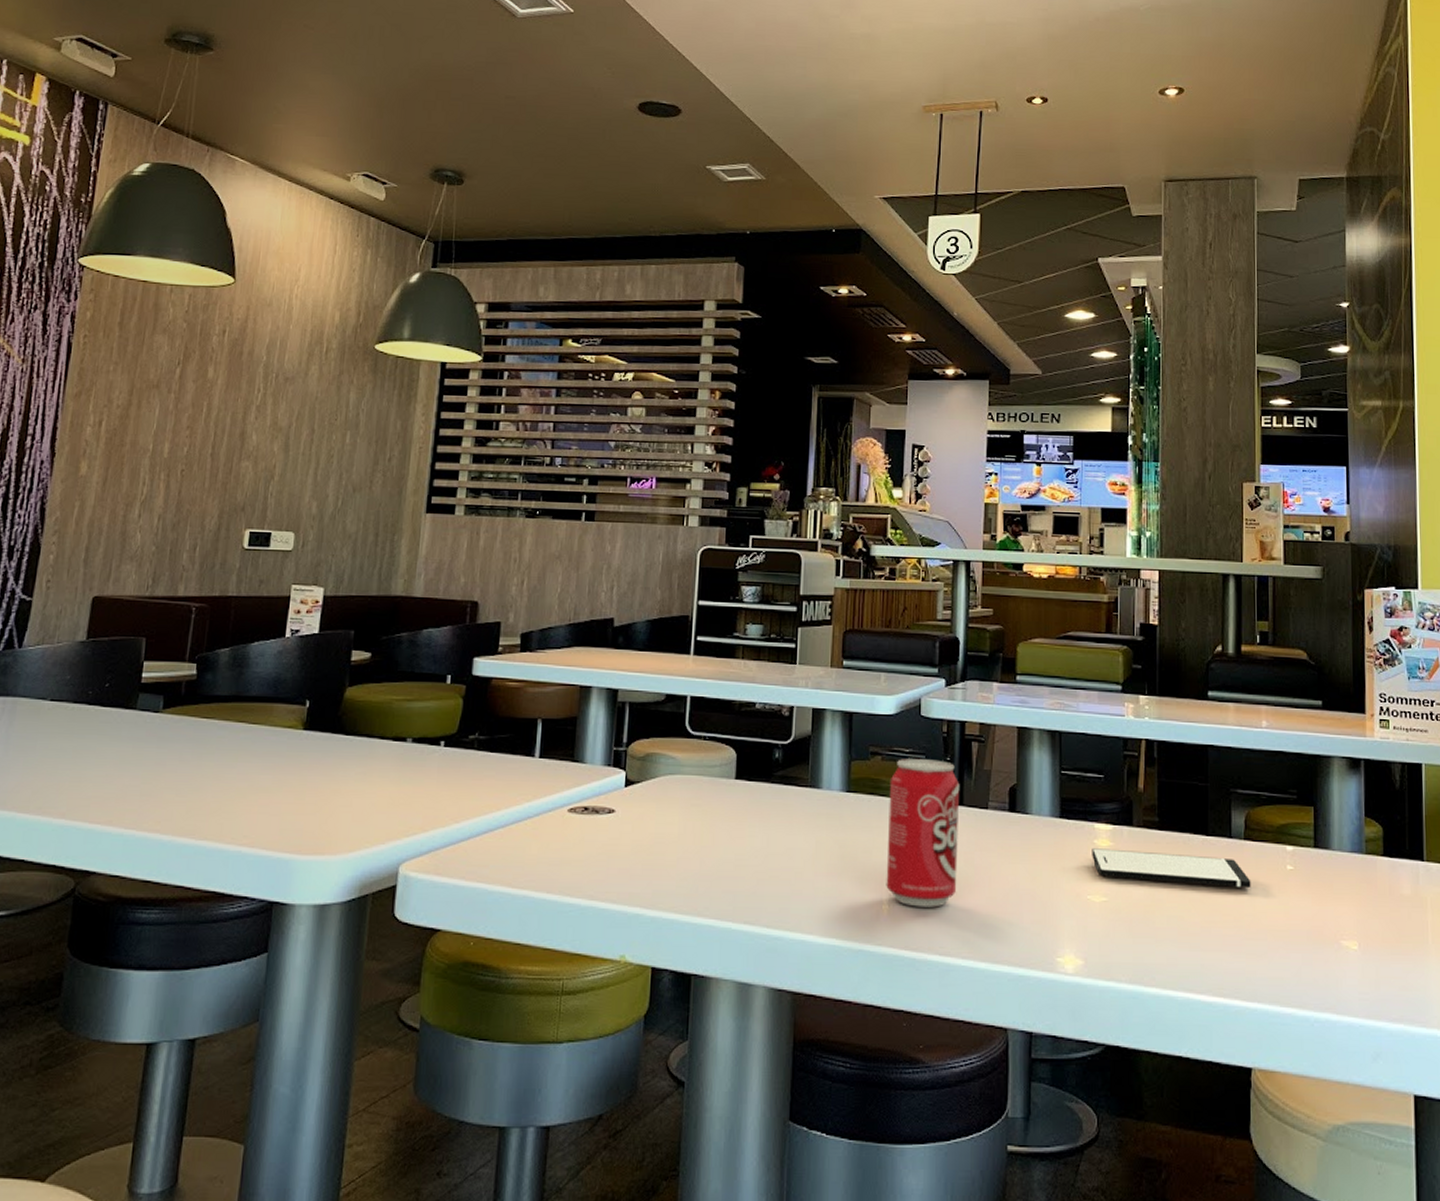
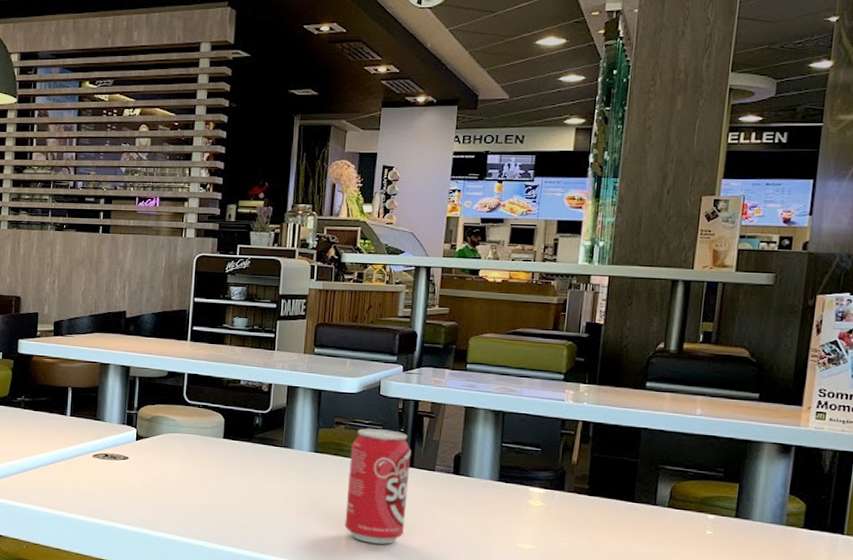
smartphone: present [1092,848,1251,889] -> none [524,507,671,547]

